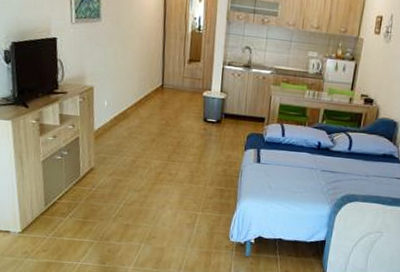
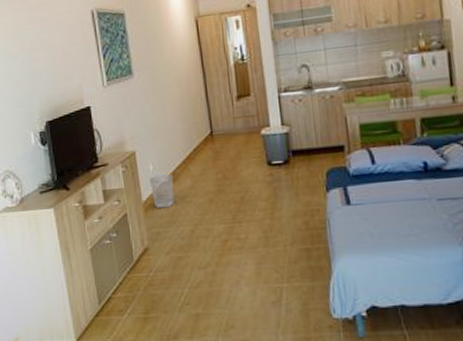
wastebasket: none [102,110,124,139] -> present [149,173,175,209]

